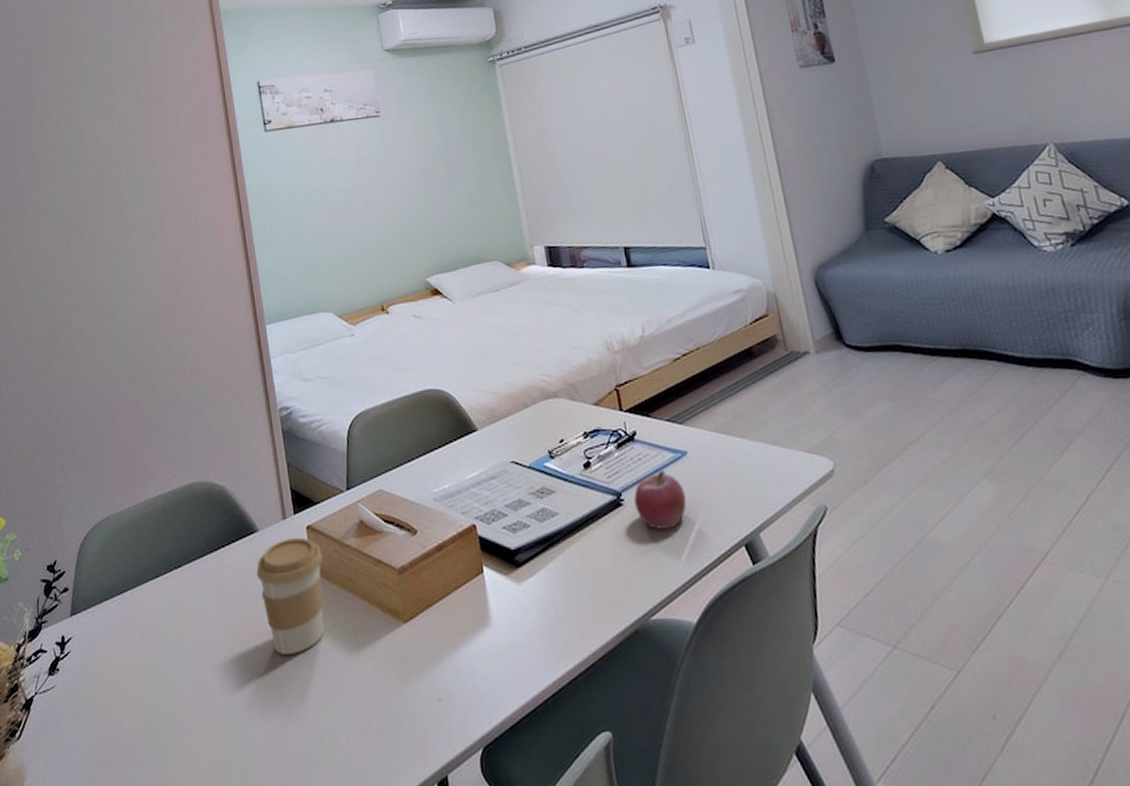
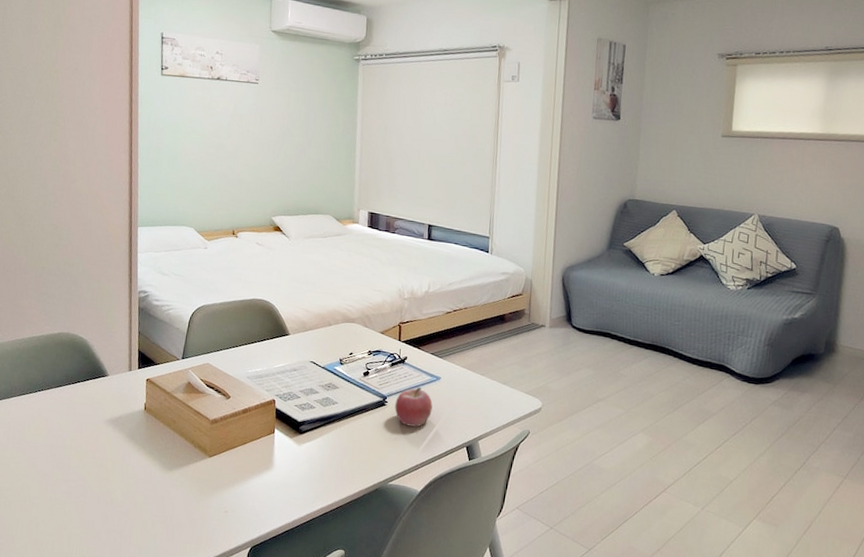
coffee cup: present [256,538,324,654] -> none [102,385,156,465]

